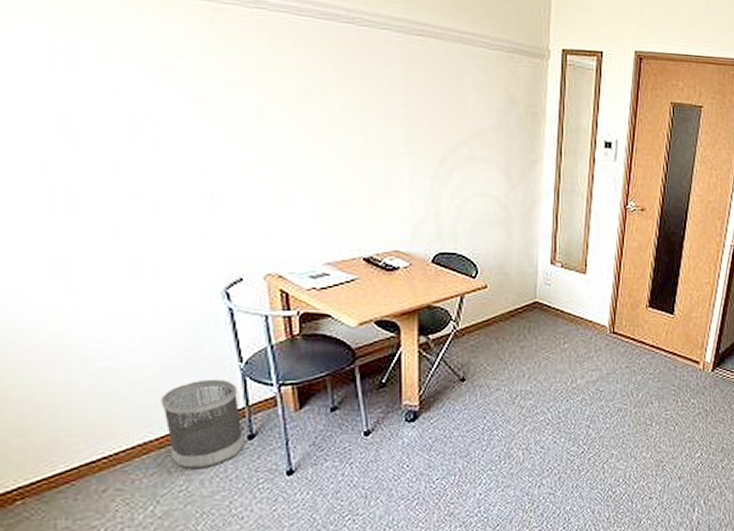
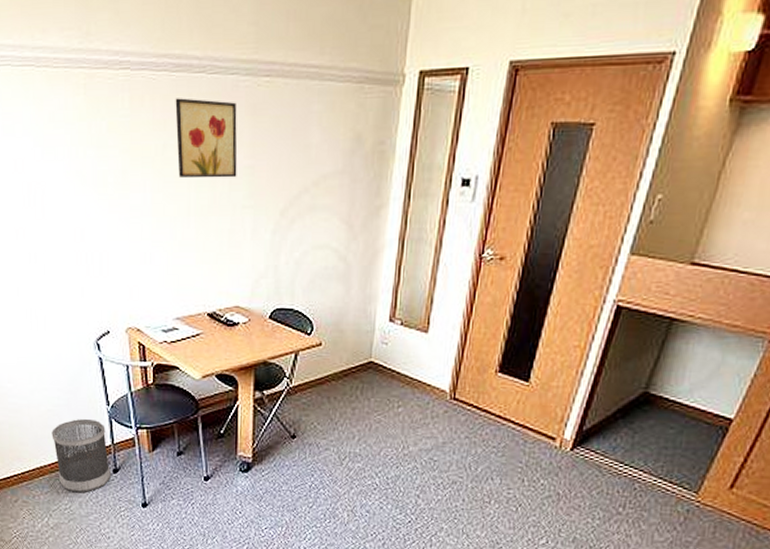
wall art: none [321,44,392,126] -> present [175,98,238,179]

